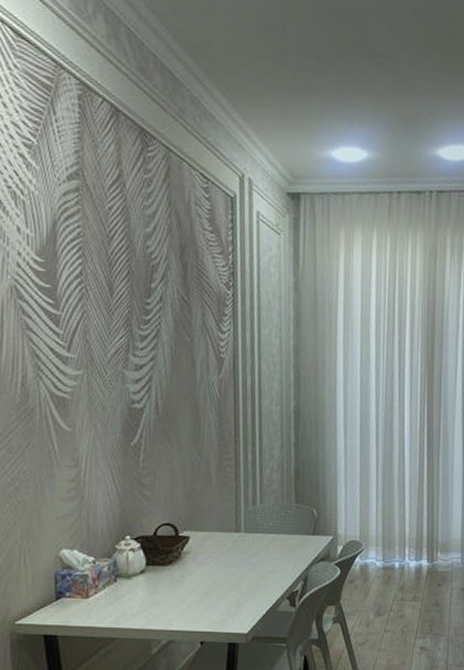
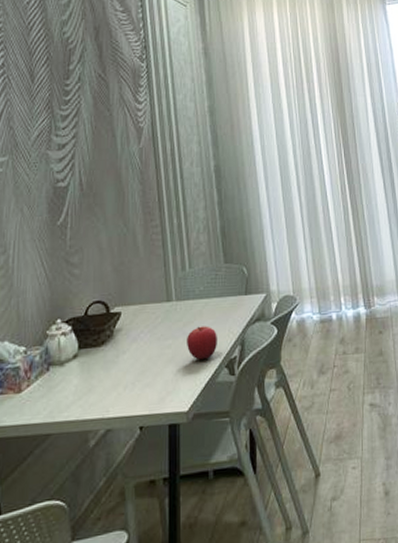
fruit: none [251,558,282,590] -> present [187,326,217,360]

